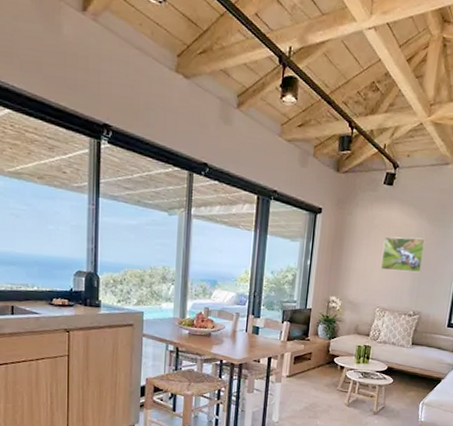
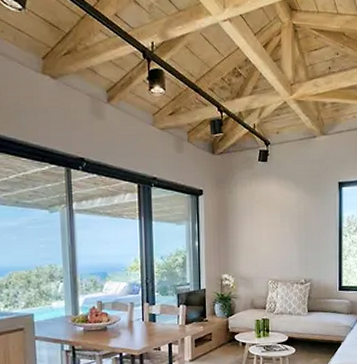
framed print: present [380,237,426,273] -> none [266,208,306,243]

